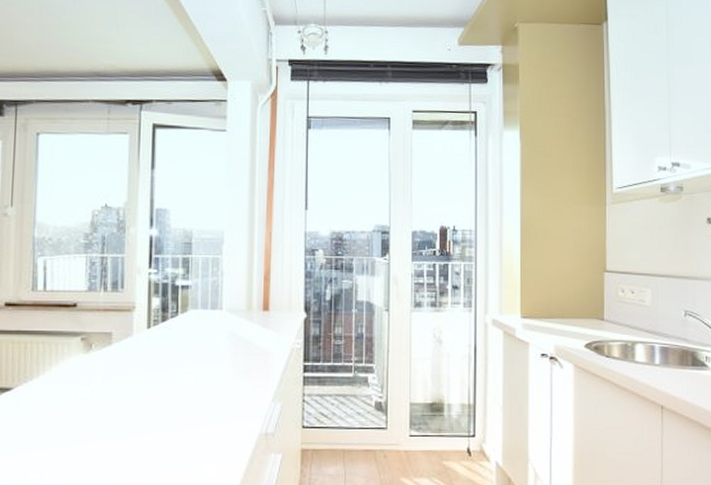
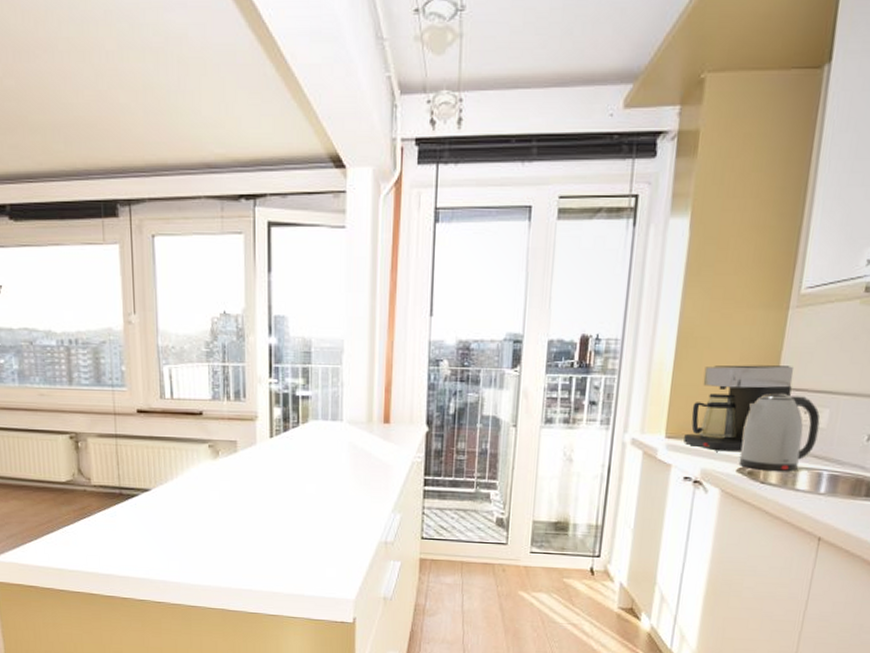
coffee maker: none [537,252,618,329] -> present [684,365,795,452]
kettle: none [585,275,645,345] -> present [739,392,820,471]

